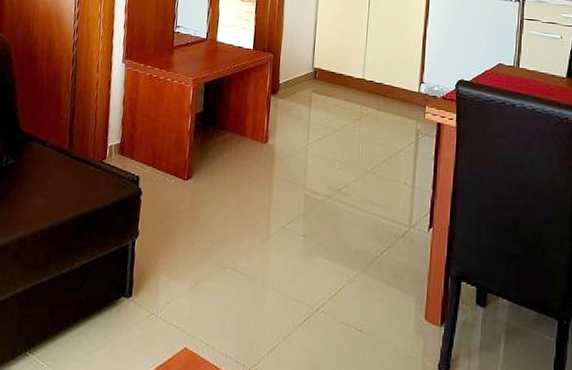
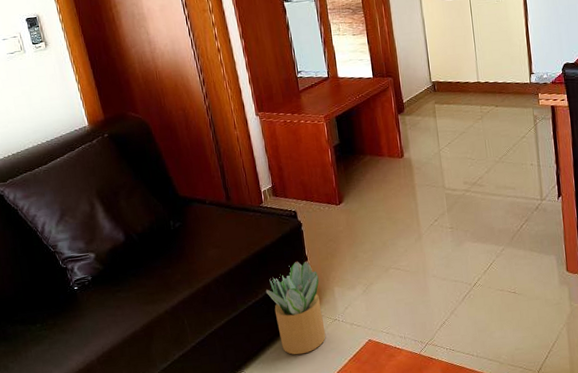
potted plant: none [85,233,146,347] -> present [266,261,326,355]

